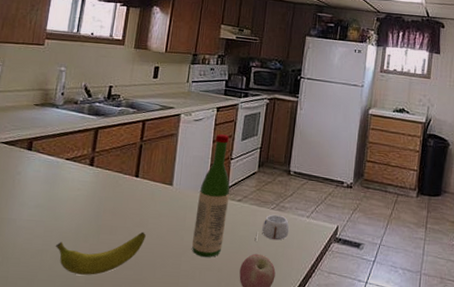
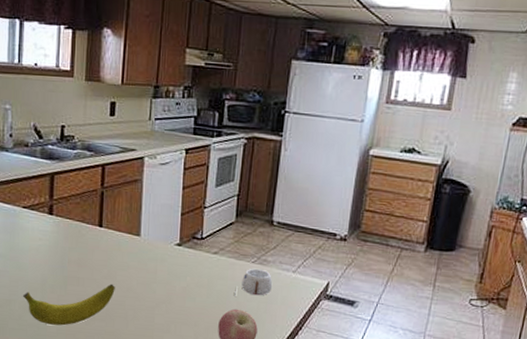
wine bottle: present [191,134,230,257] -> none [164,179,205,311]

